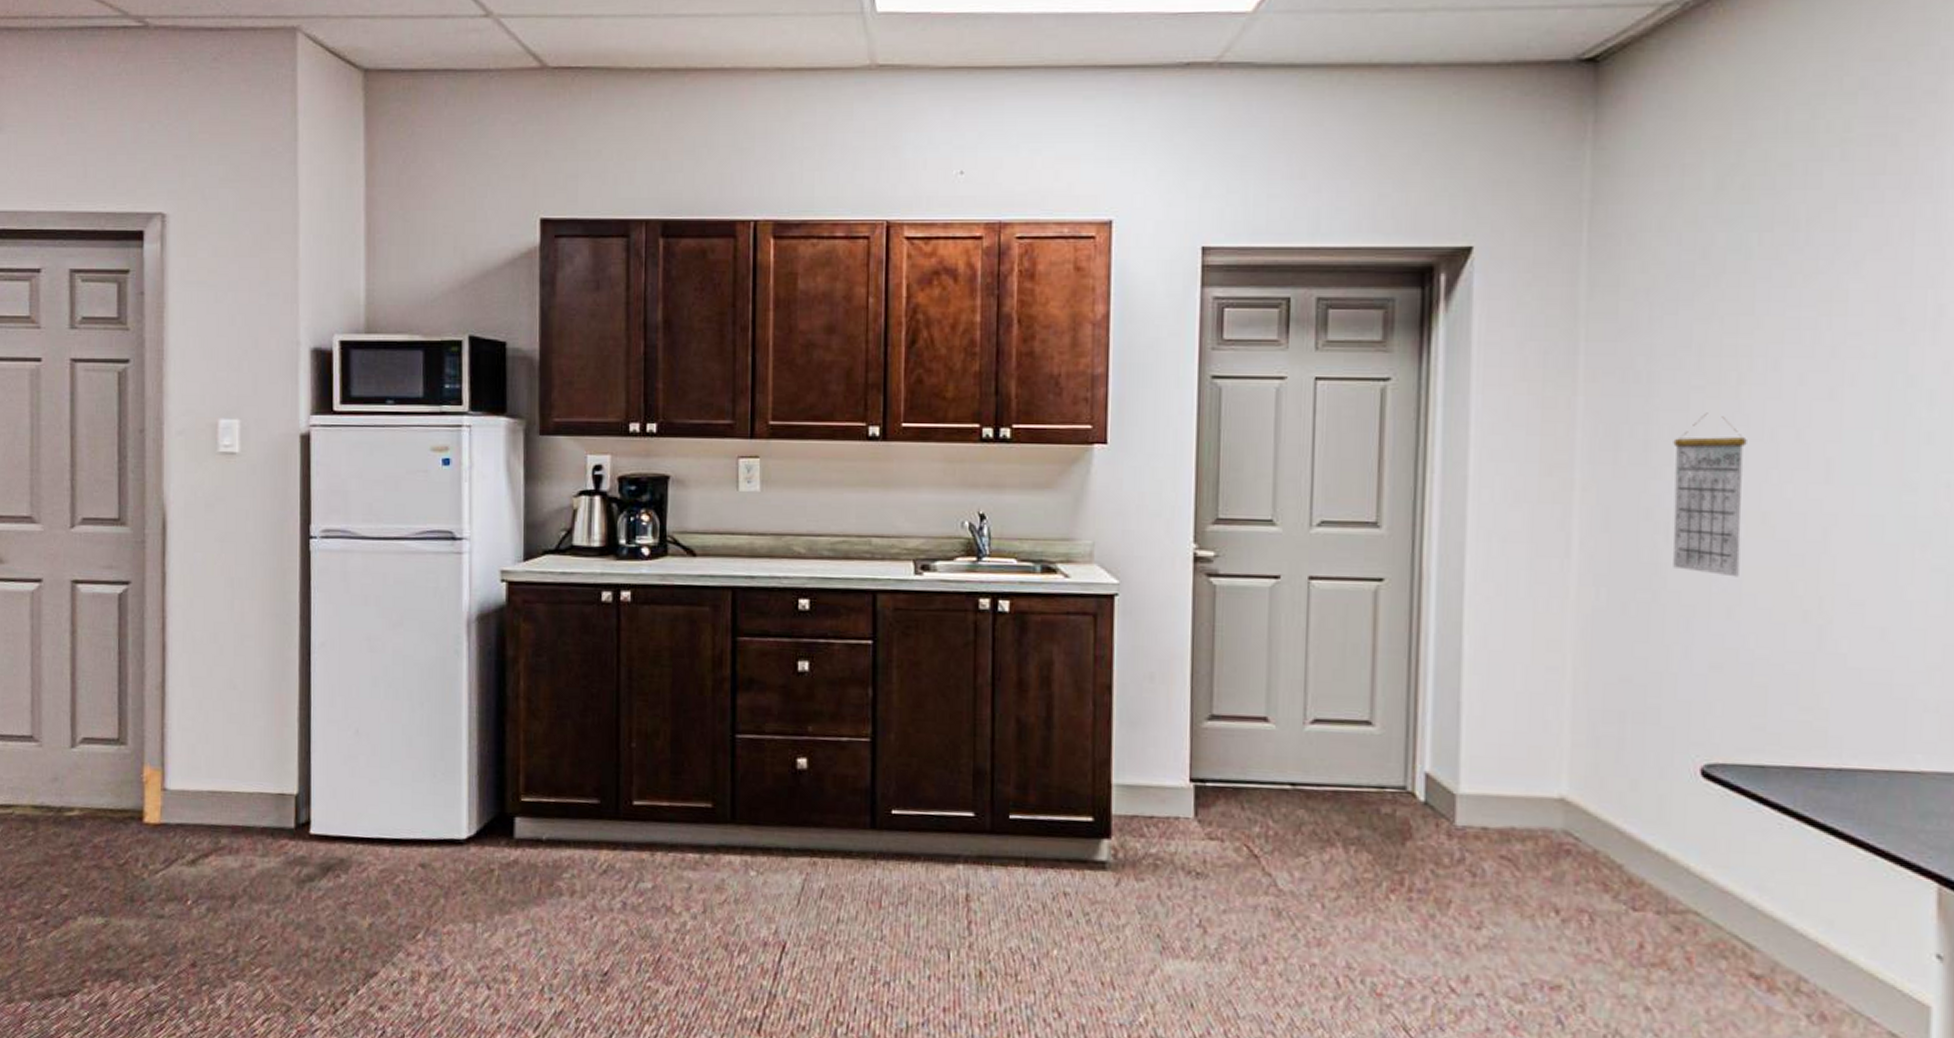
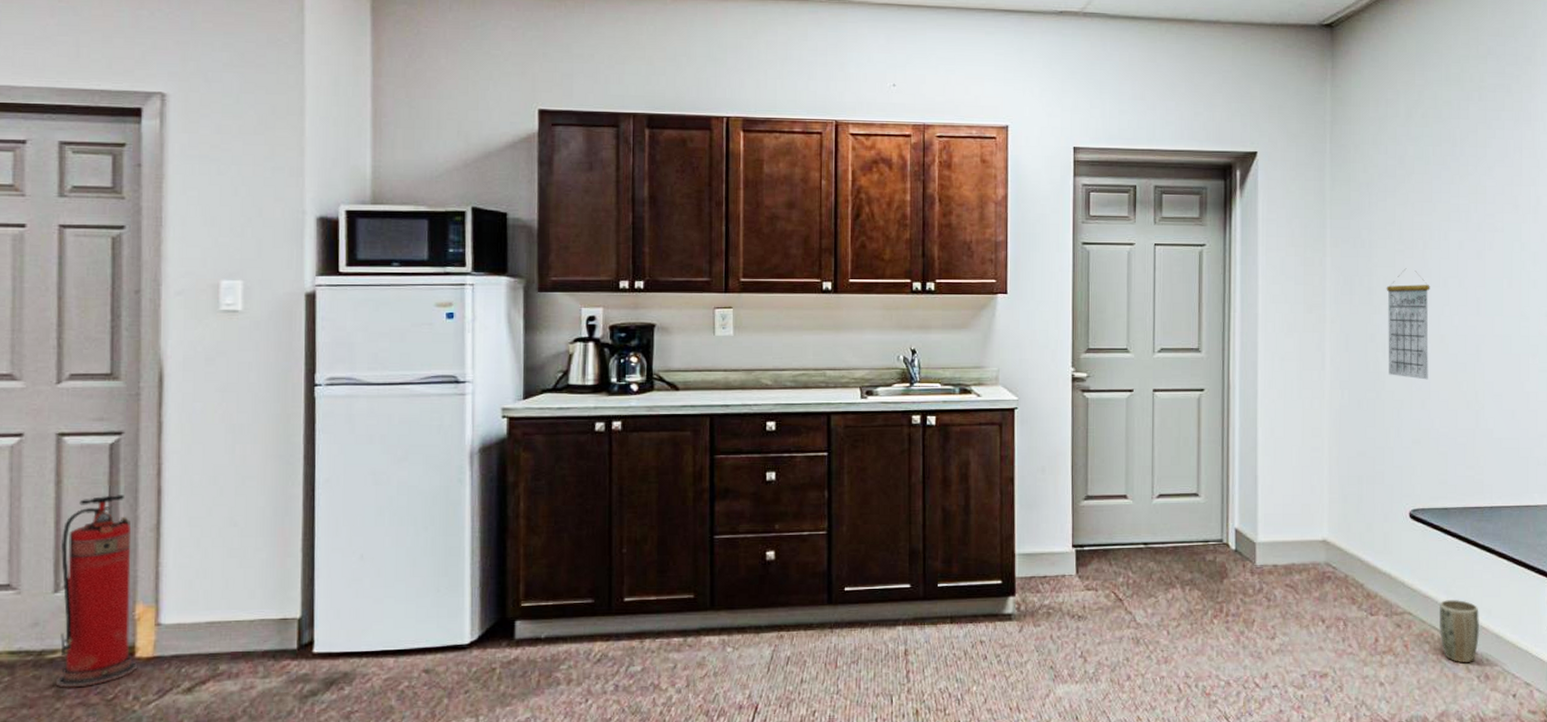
fire extinguisher: none [74,648,145,849] -> present [57,495,137,688]
plant pot: none [1745,899,1814,994] -> present [1439,600,1480,663]

